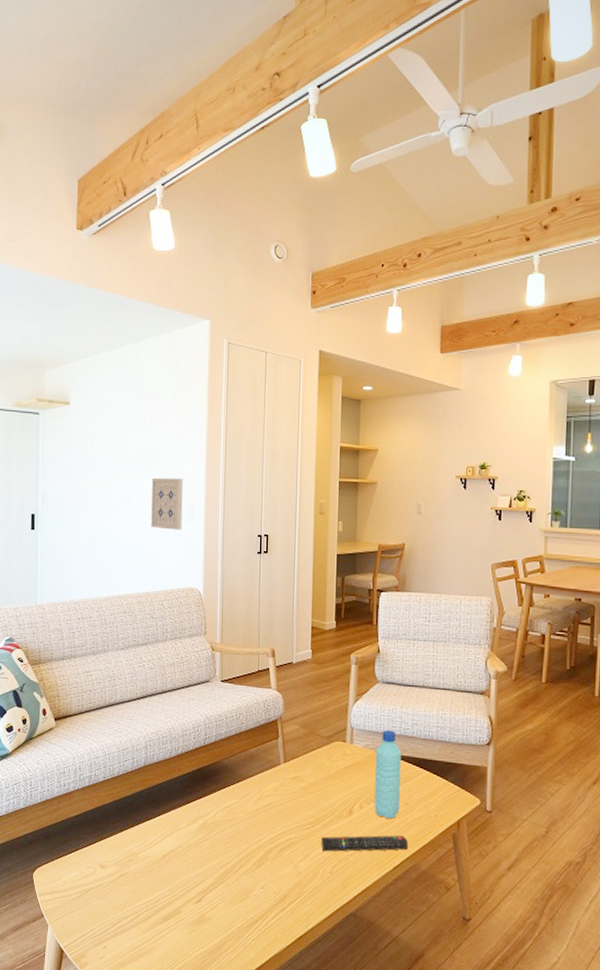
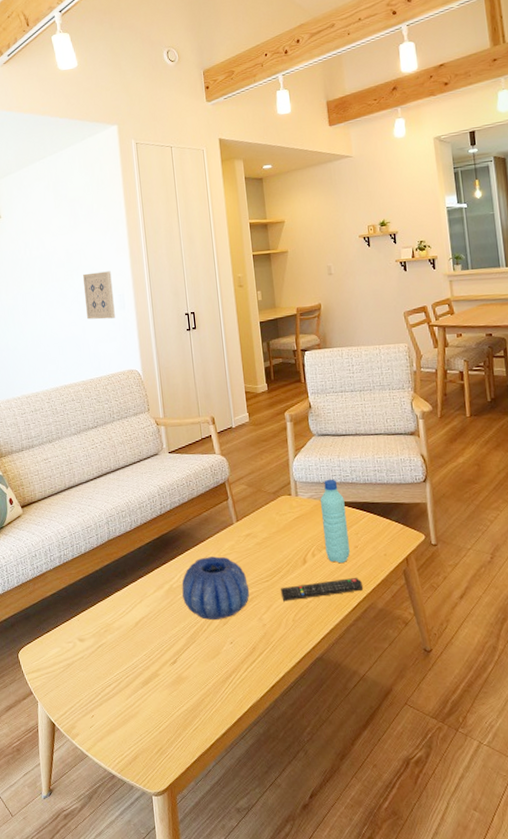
decorative bowl: none [217,795,289,862] -> present [181,556,250,620]

